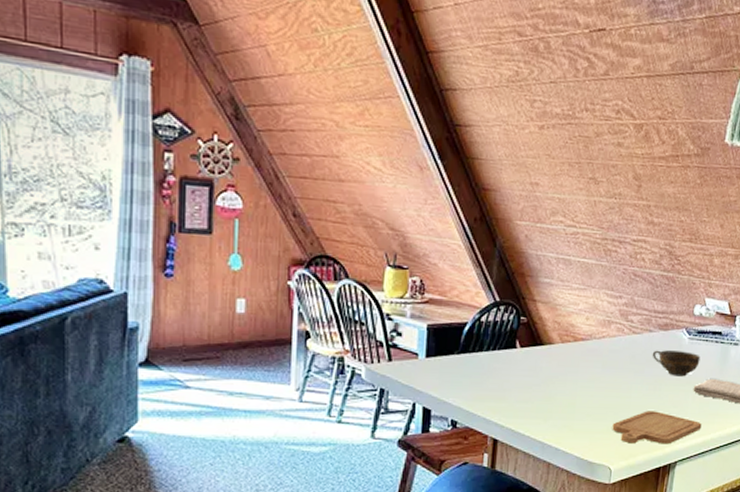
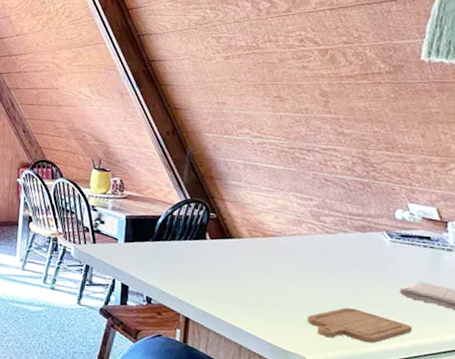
cup: present [652,350,701,377] -> none [348,250,406,278]

